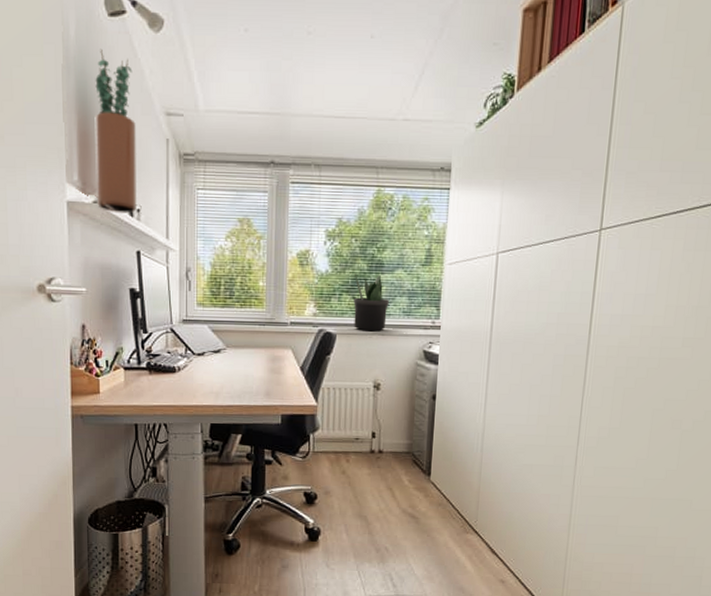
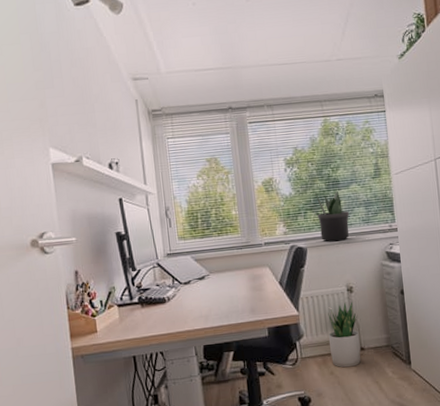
vase: present [94,48,137,214] -> none [68,32,115,168]
planter: none [345,400,381,469] -> present [328,302,361,368]

